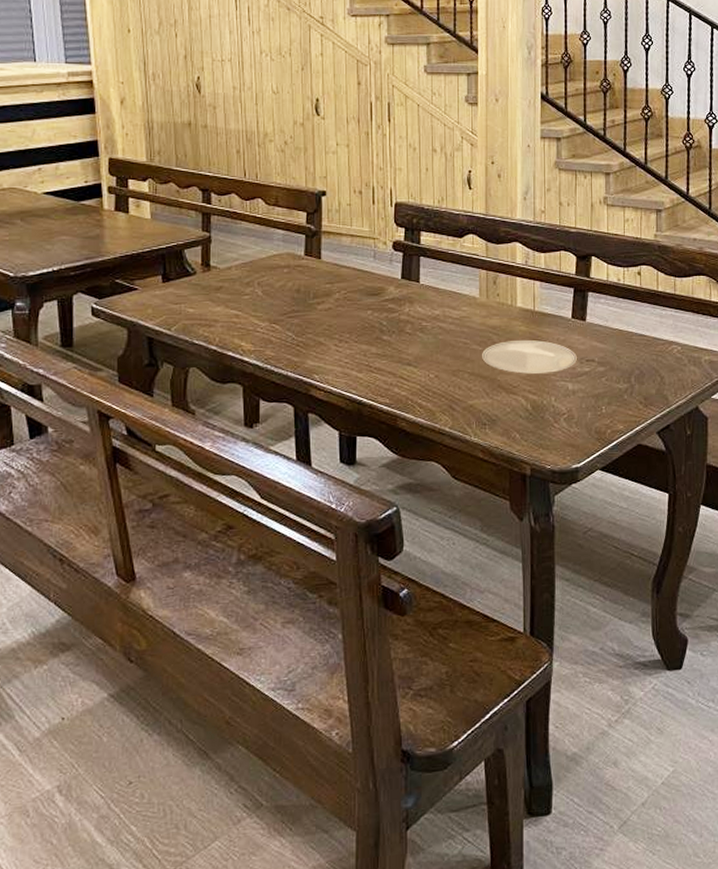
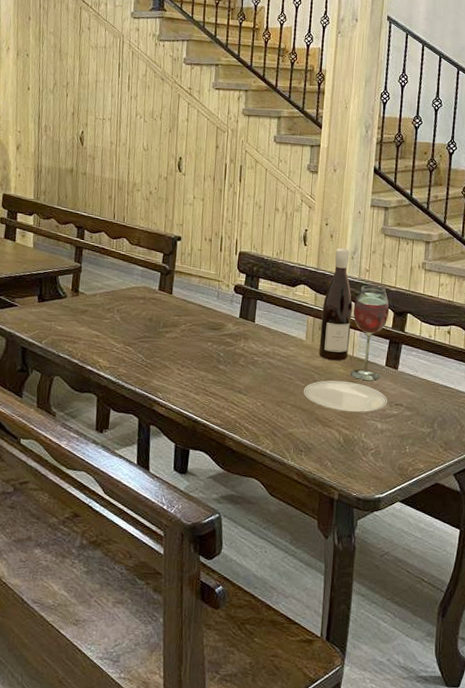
bottle: none [495,188,530,318] -> present [319,247,353,361]
wineglass: none [530,228,571,336] -> present [350,285,389,381]

